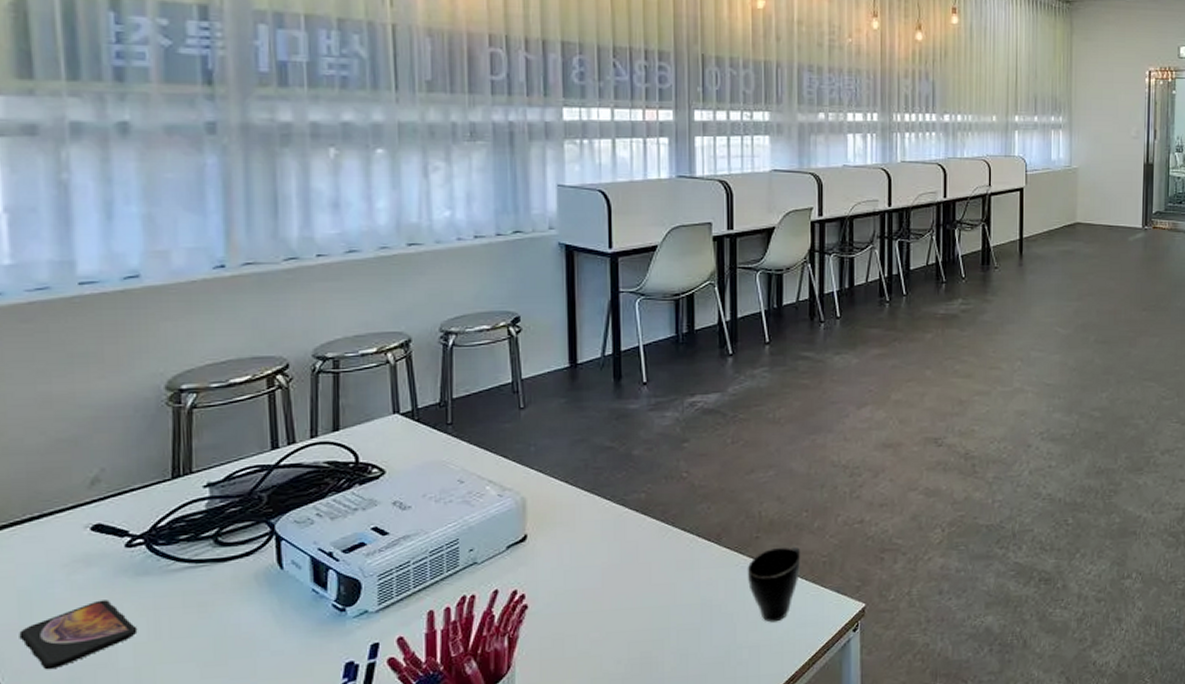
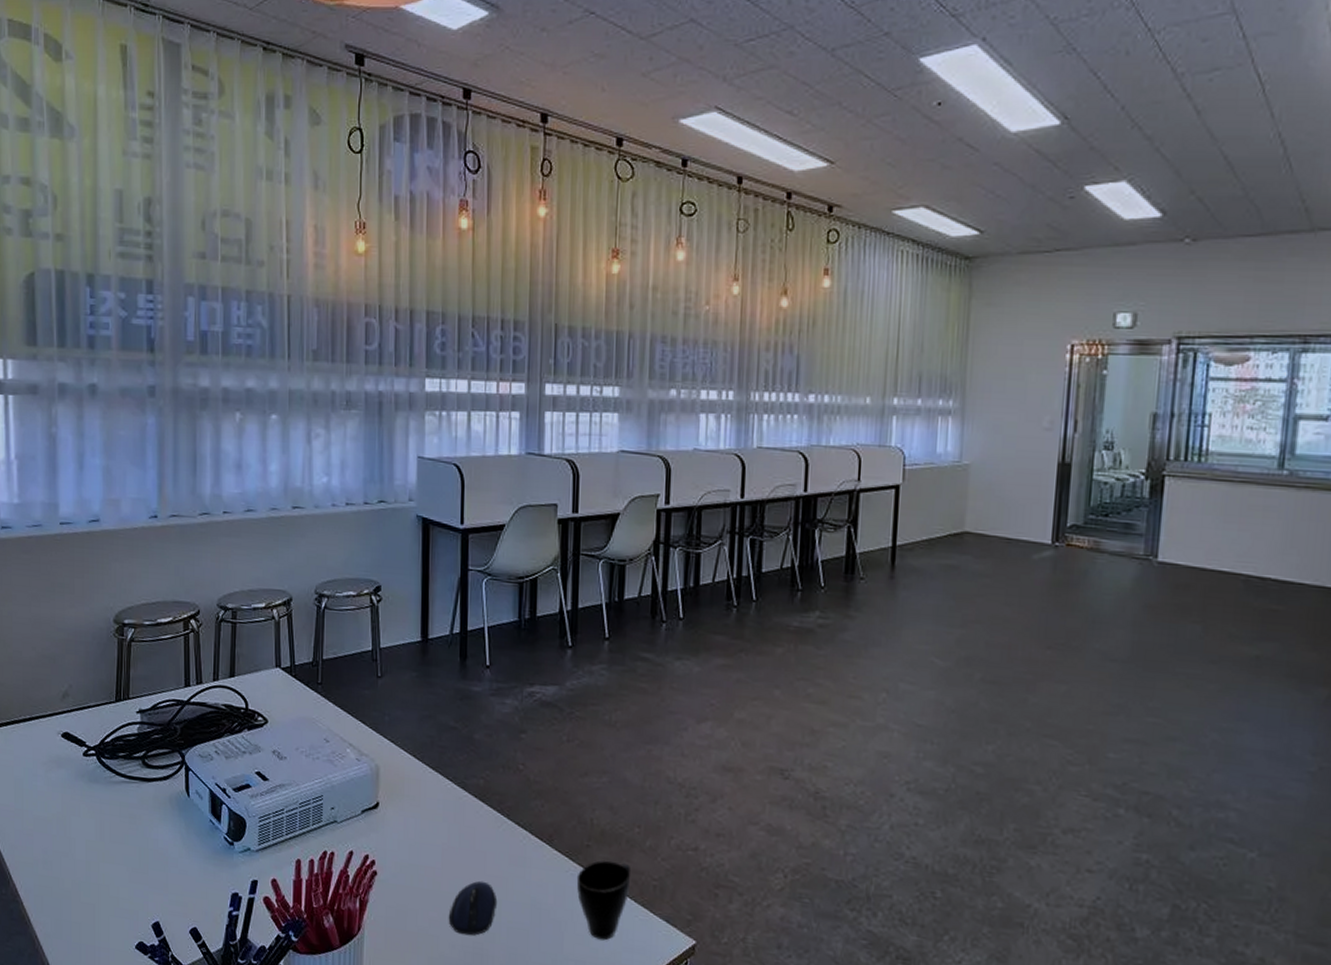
smartphone: present [19,600,138,670] -> none [14,798,89,850]
computer mouse: none [612,591,665,648] -> present [448,880,498,936]

